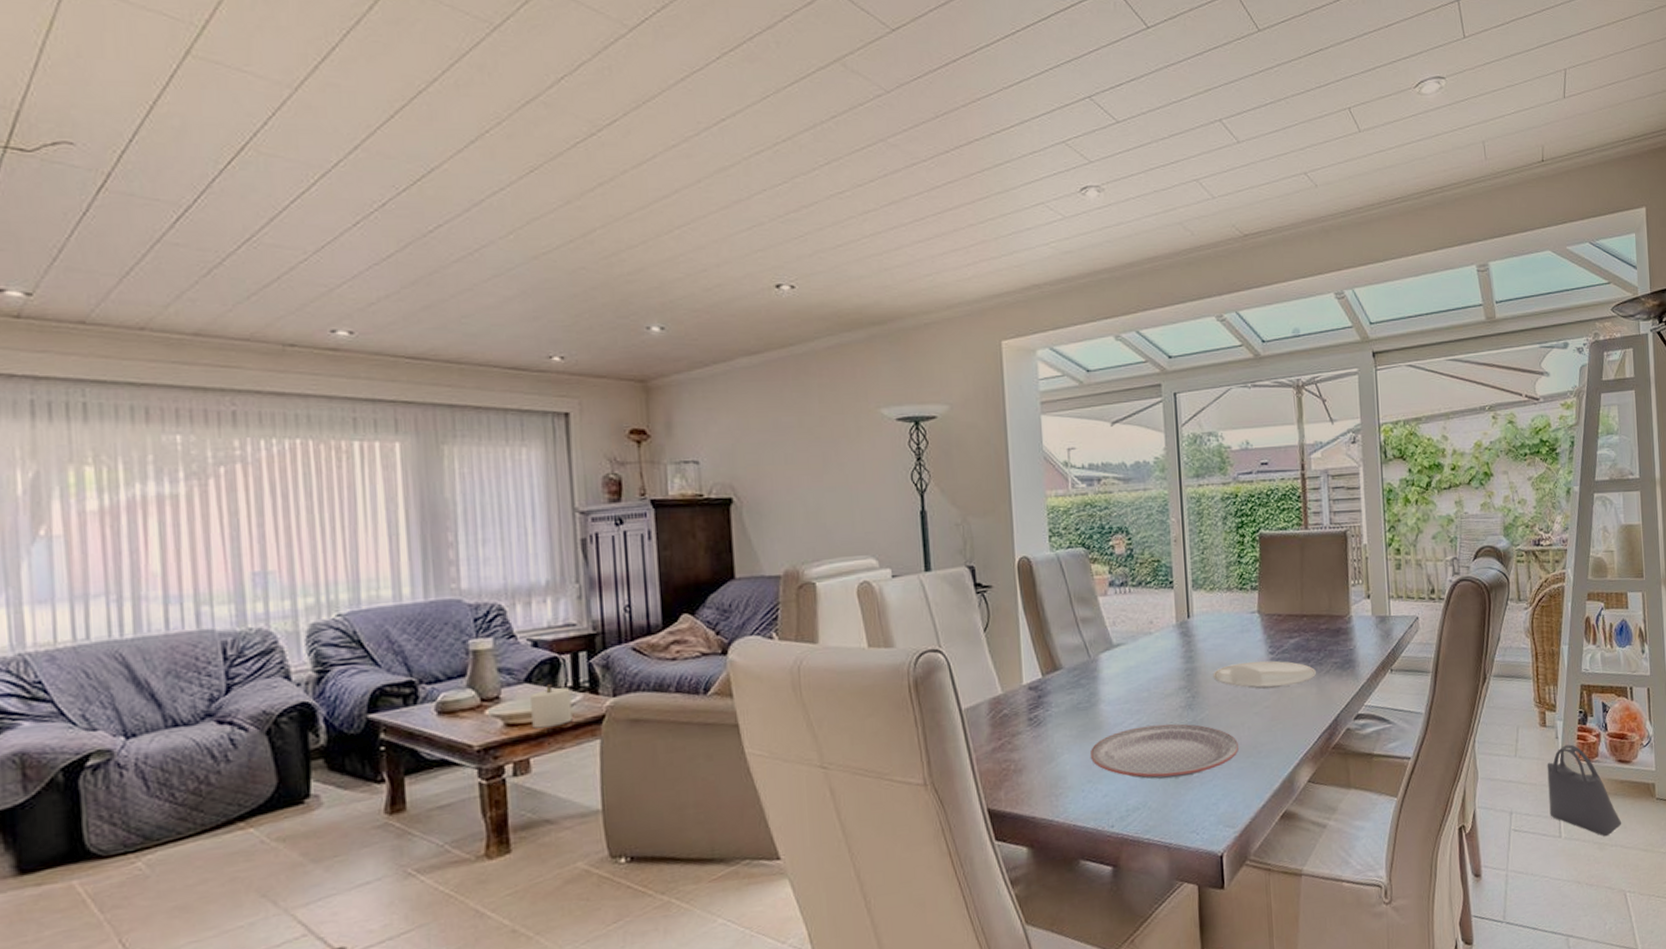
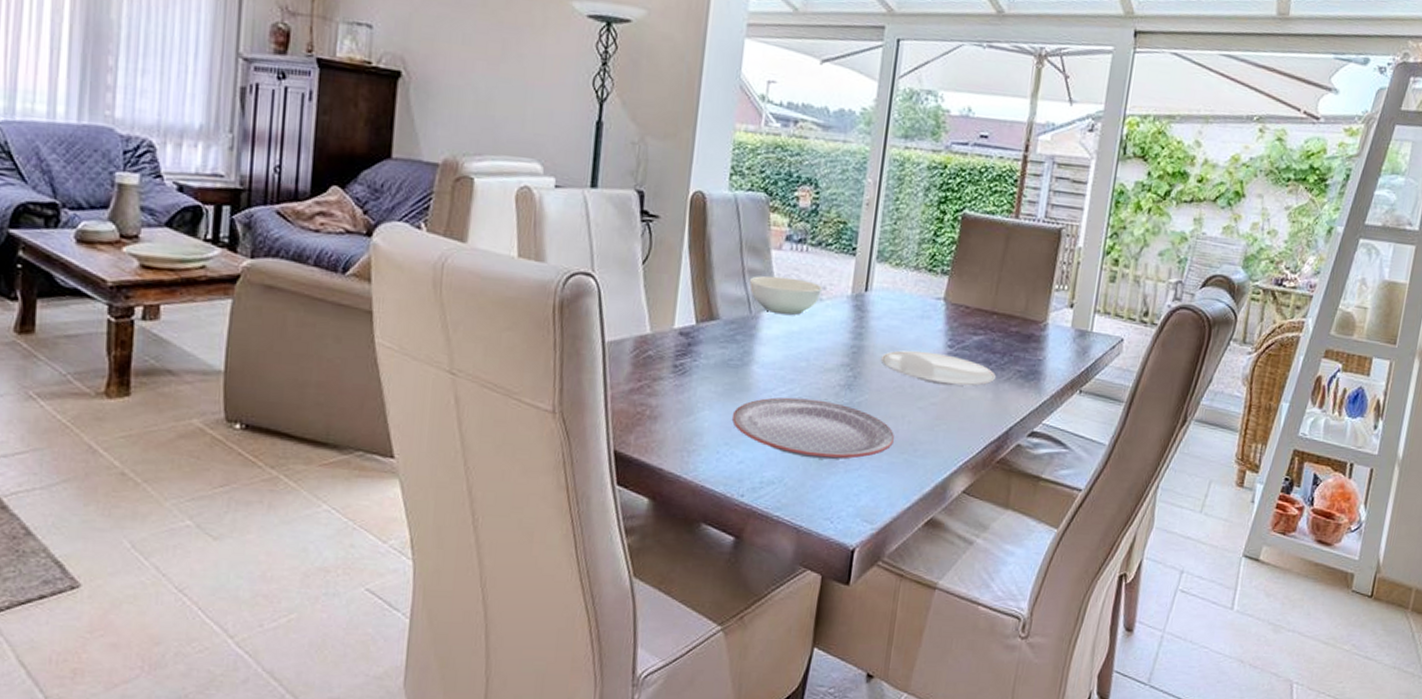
candle: present [530,684,573,729] -> none [167,233,210,277]
bowl: none [1083,618,1150,653] -> present [749,275,823,315]
handbag: present [1547,744,1622,837] -> none [1225,511,1306,620]

